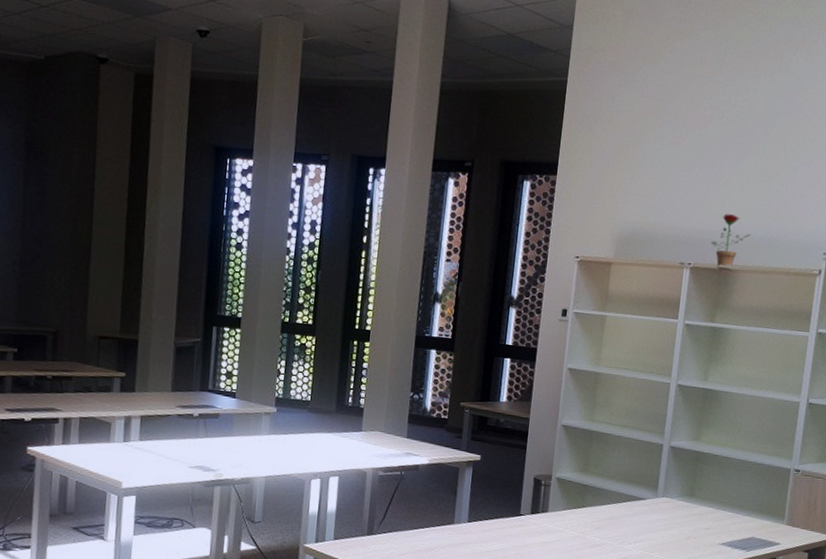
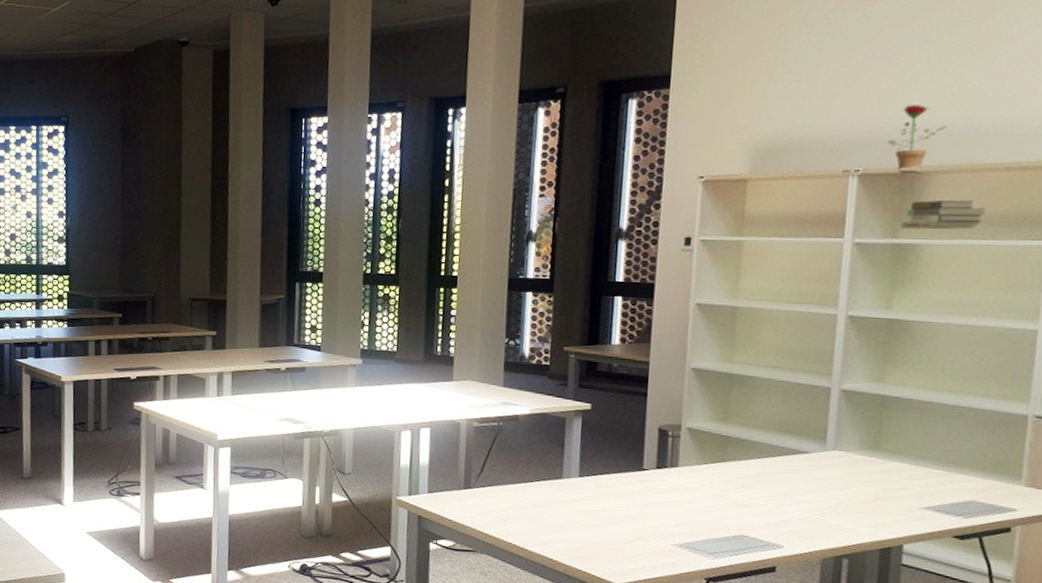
books: none [716,293,772,319] -> present [900,199,986,230]

